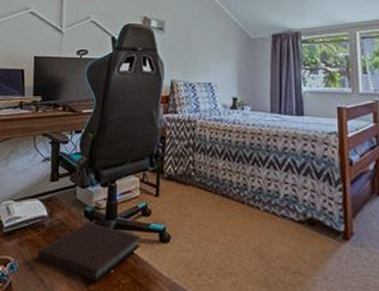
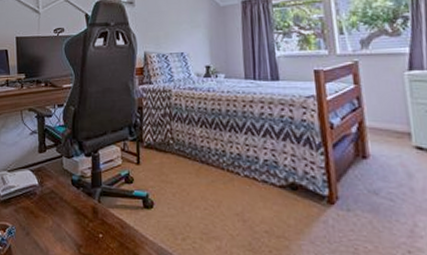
notebook: present [37,222,141,282] -> none [32,190,126,246]

